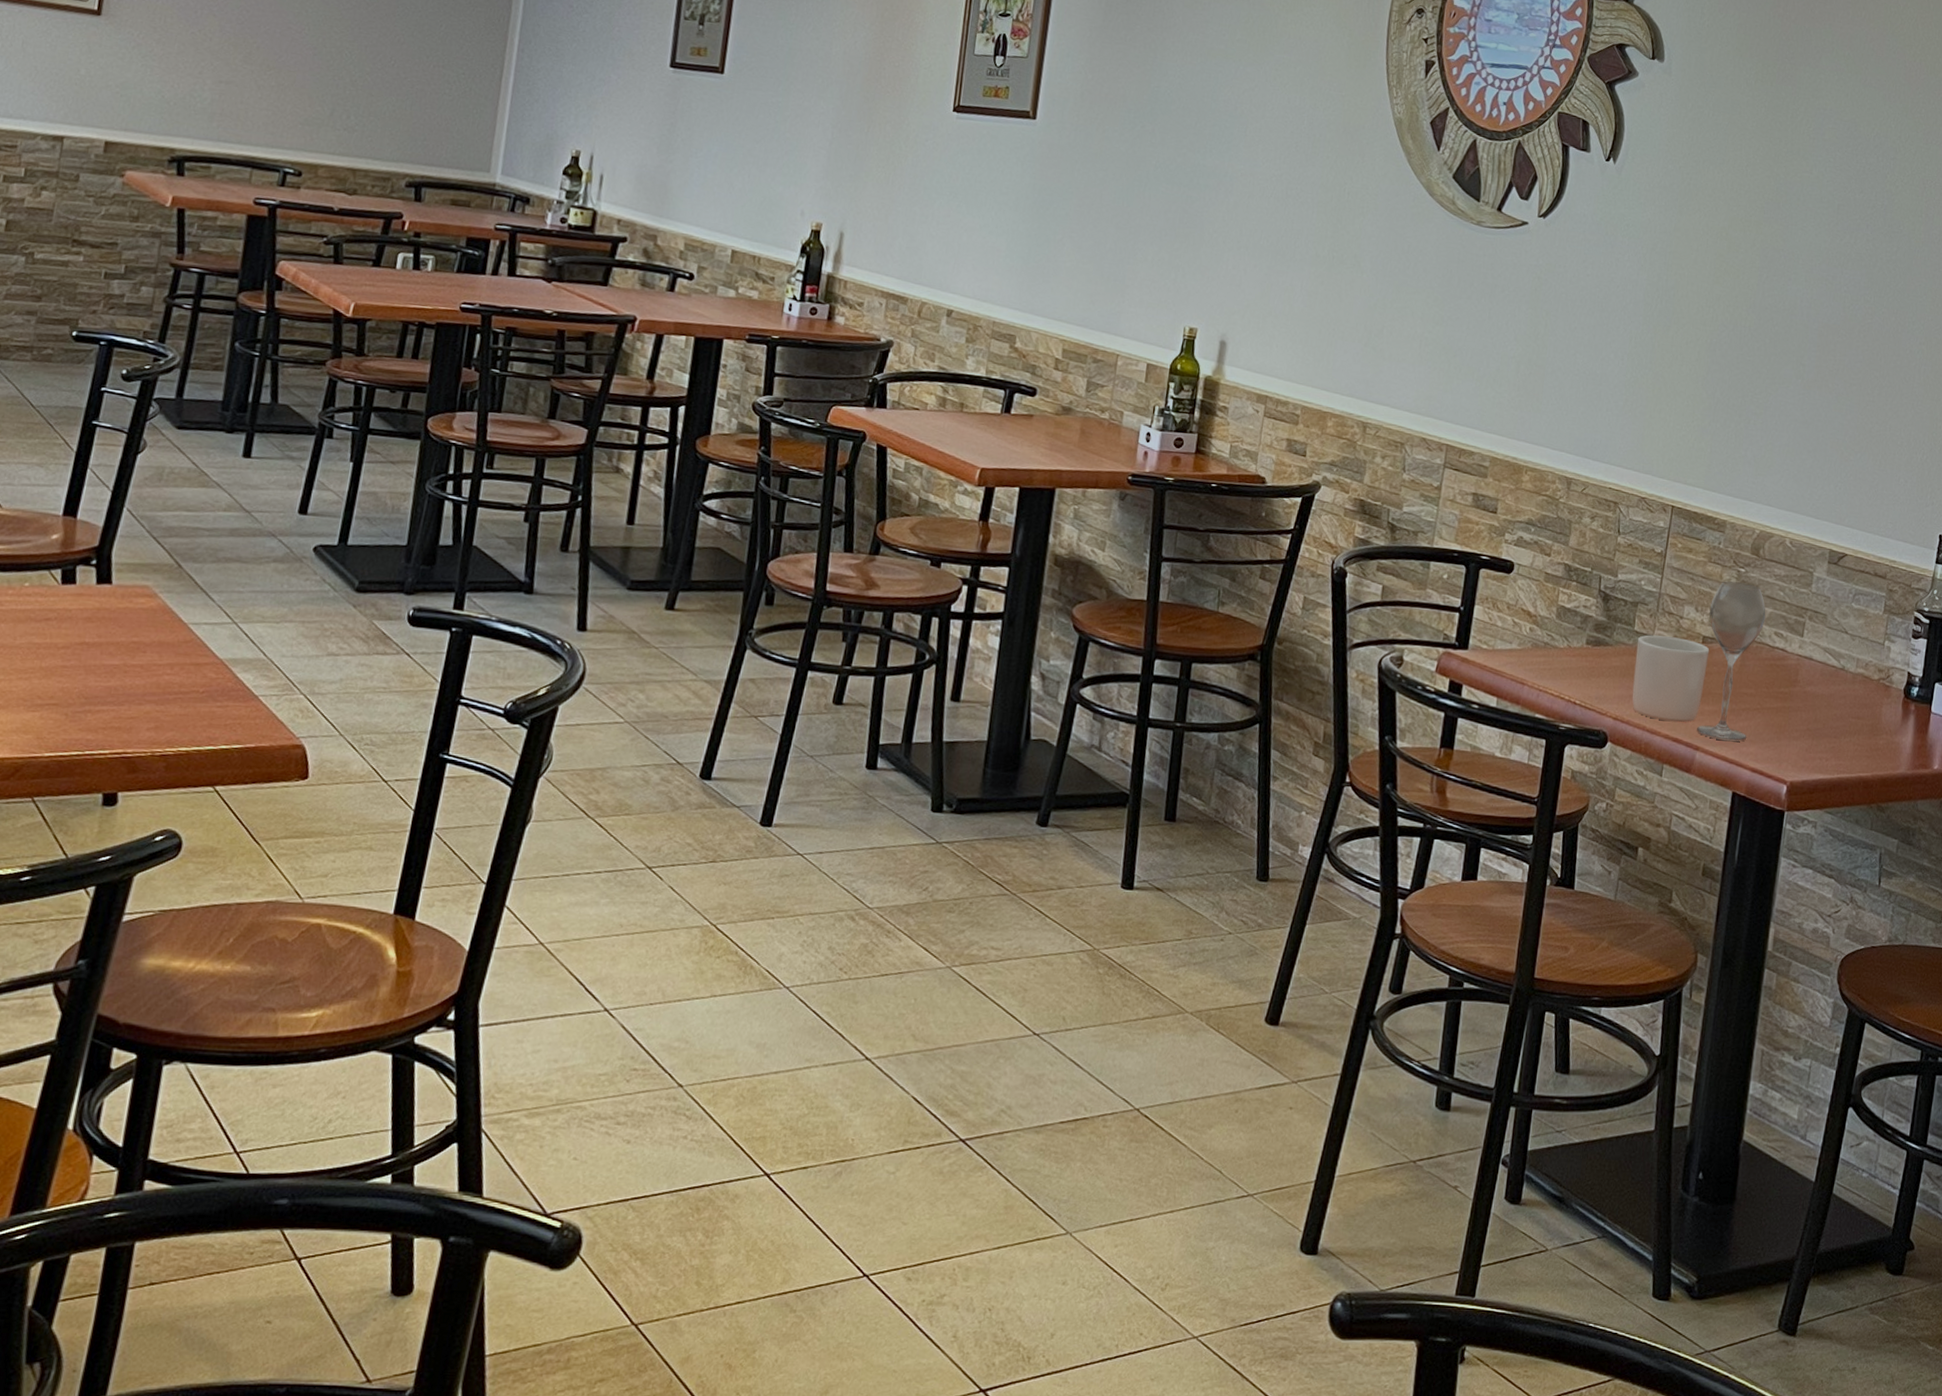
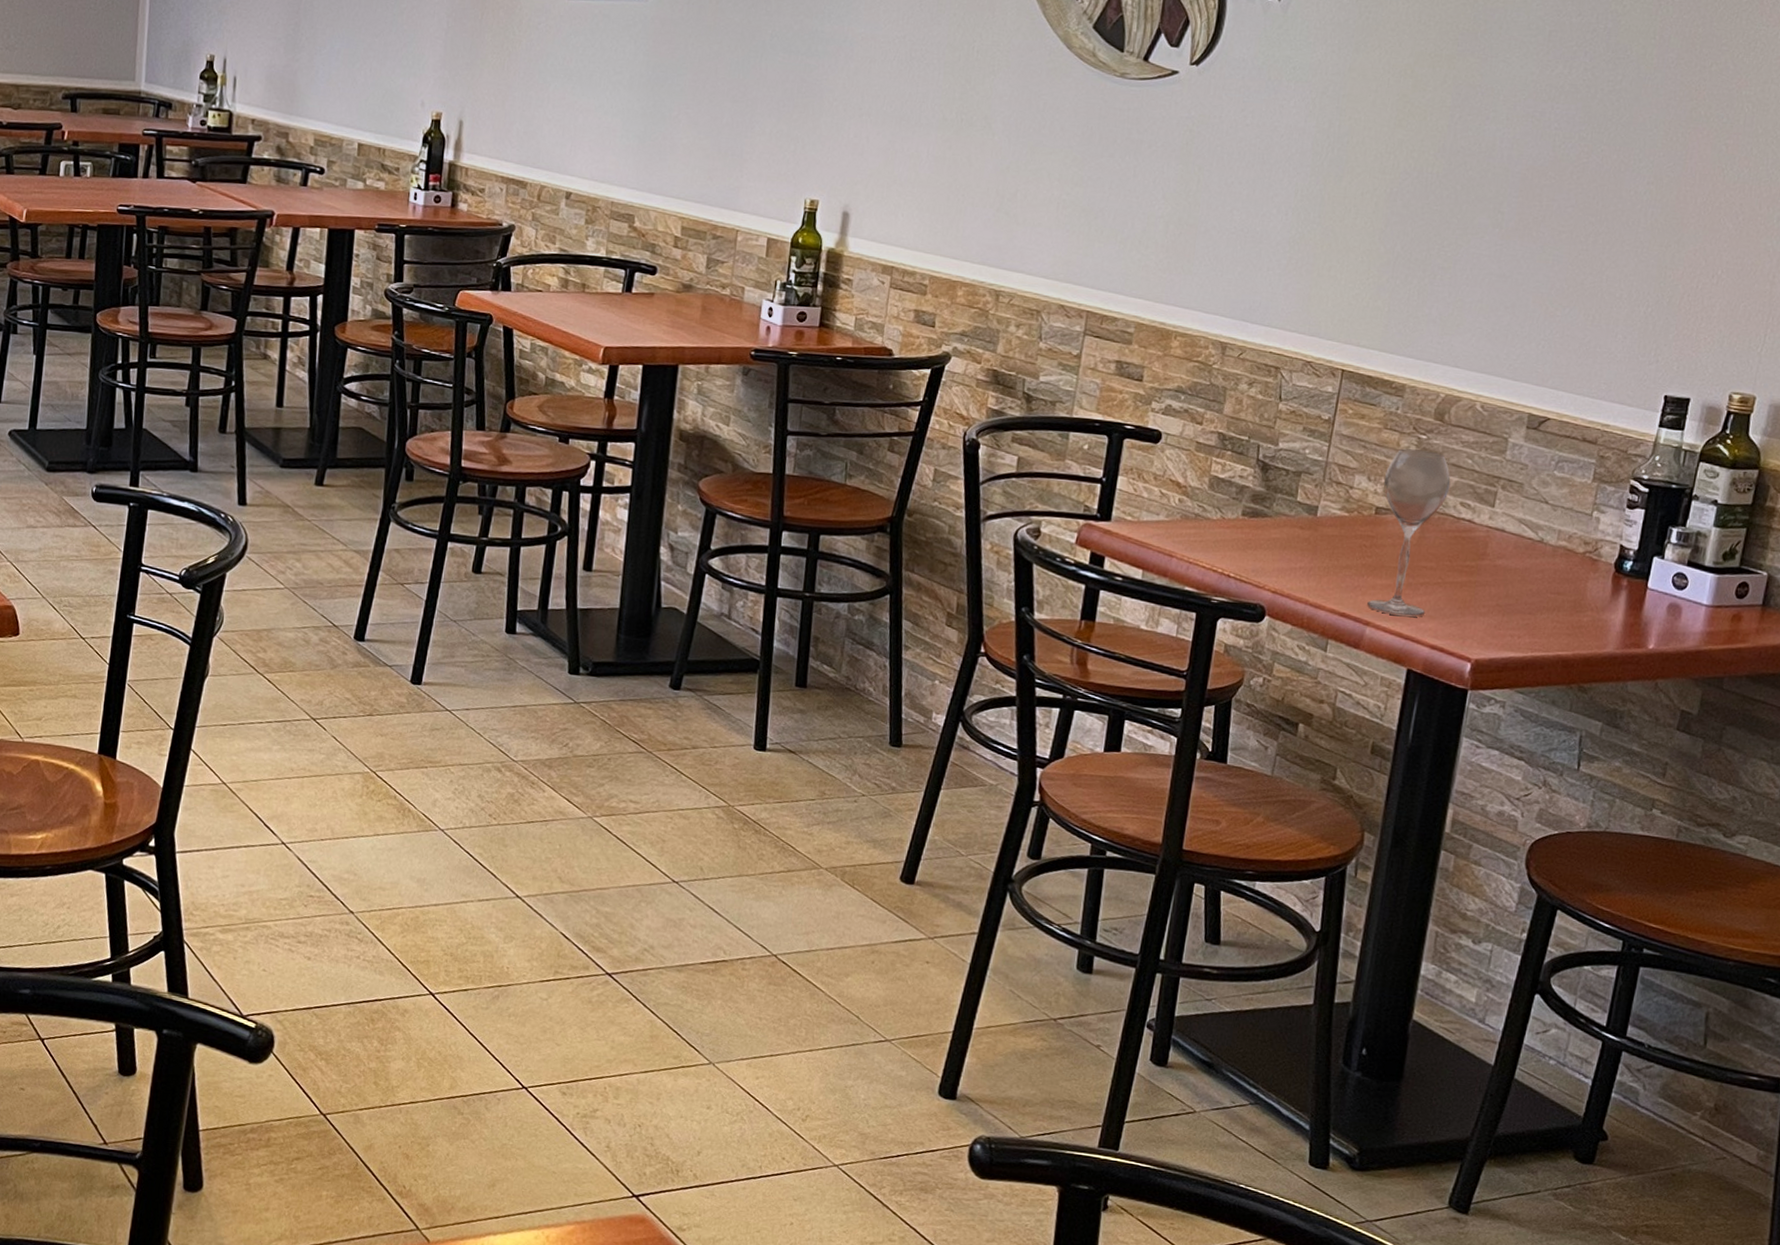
mug: present [1631,635,1710,723] -> none [1293,505,1384,597]

